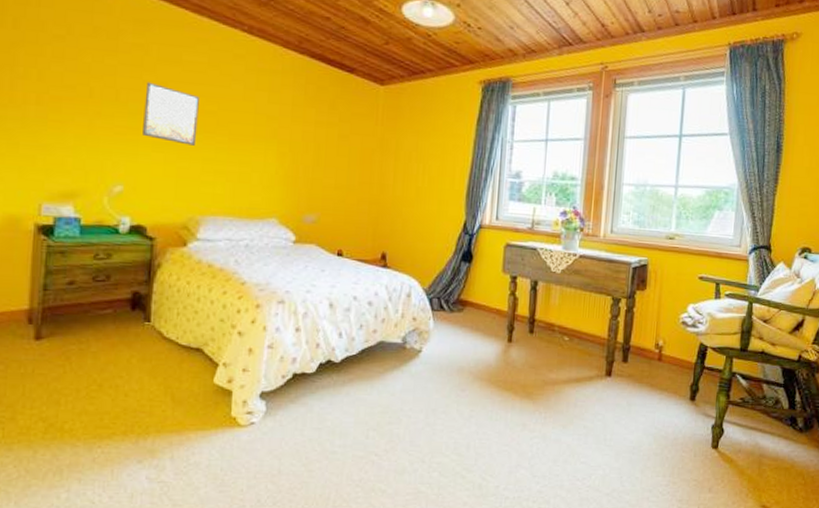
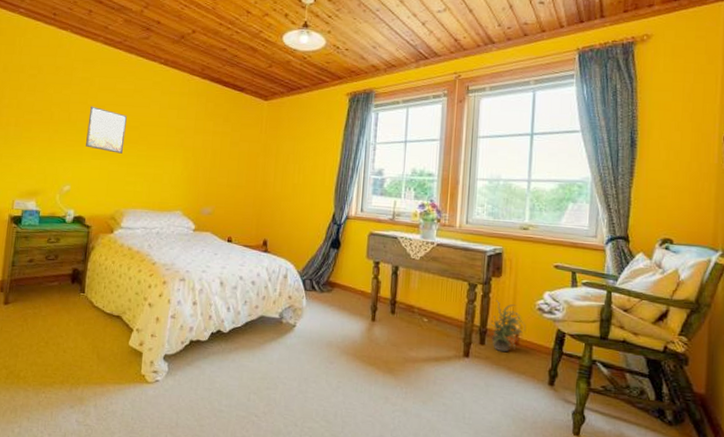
potted plant: none [630,315,669,369] -> present [486,301,526,353]

